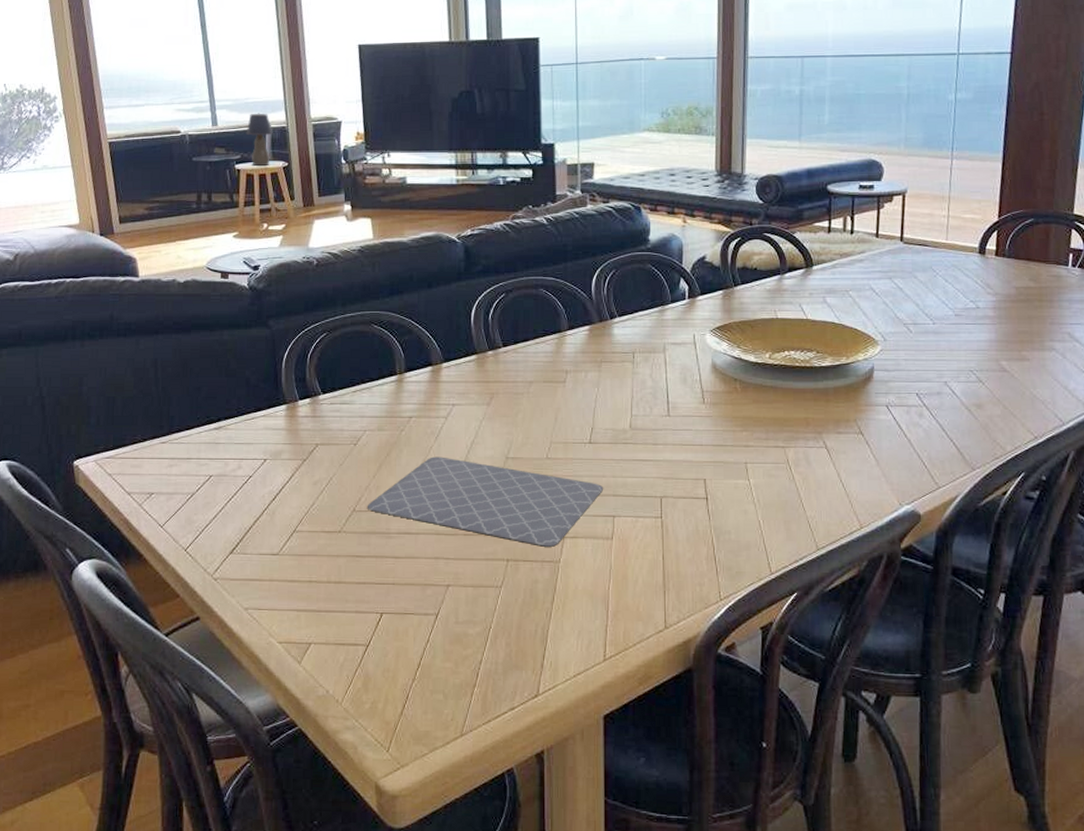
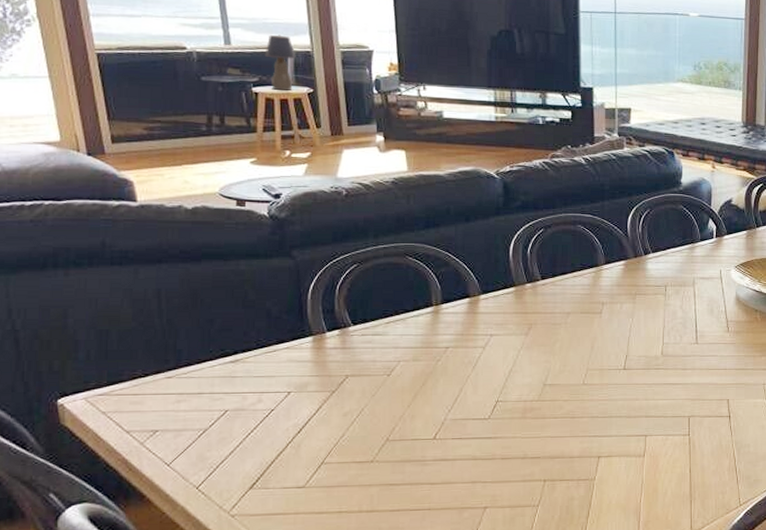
placemat: present [368,456,603,547] -> none [402,385,636,466]

